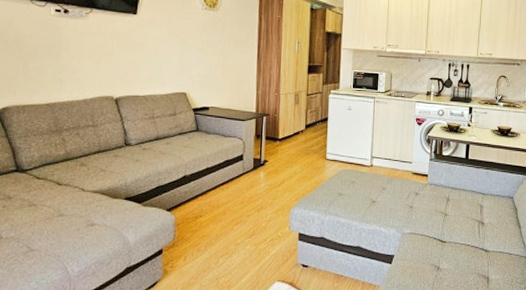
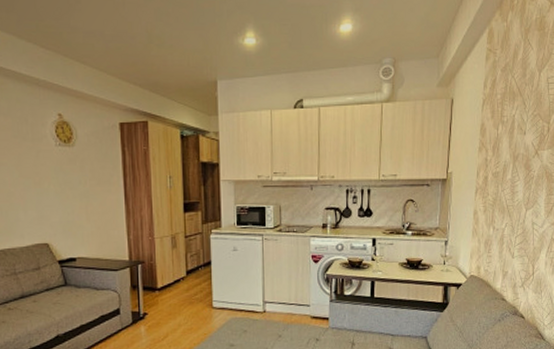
dish rack: present [450,83,473,103] -> none [349,211,376,234]

